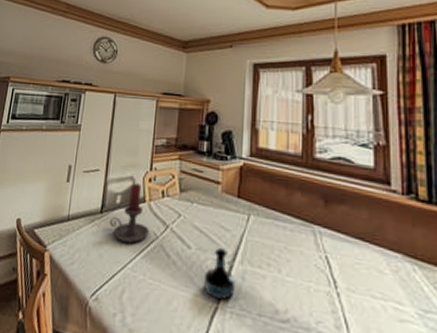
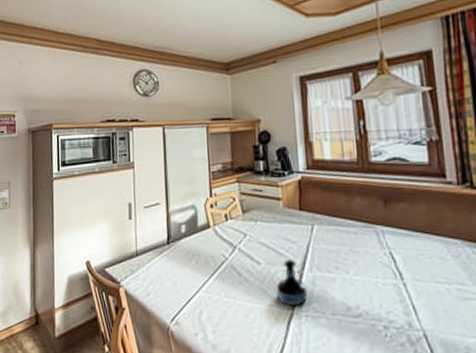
candle holder: present [109,183,149,244] -> none [178,211,218,268]

